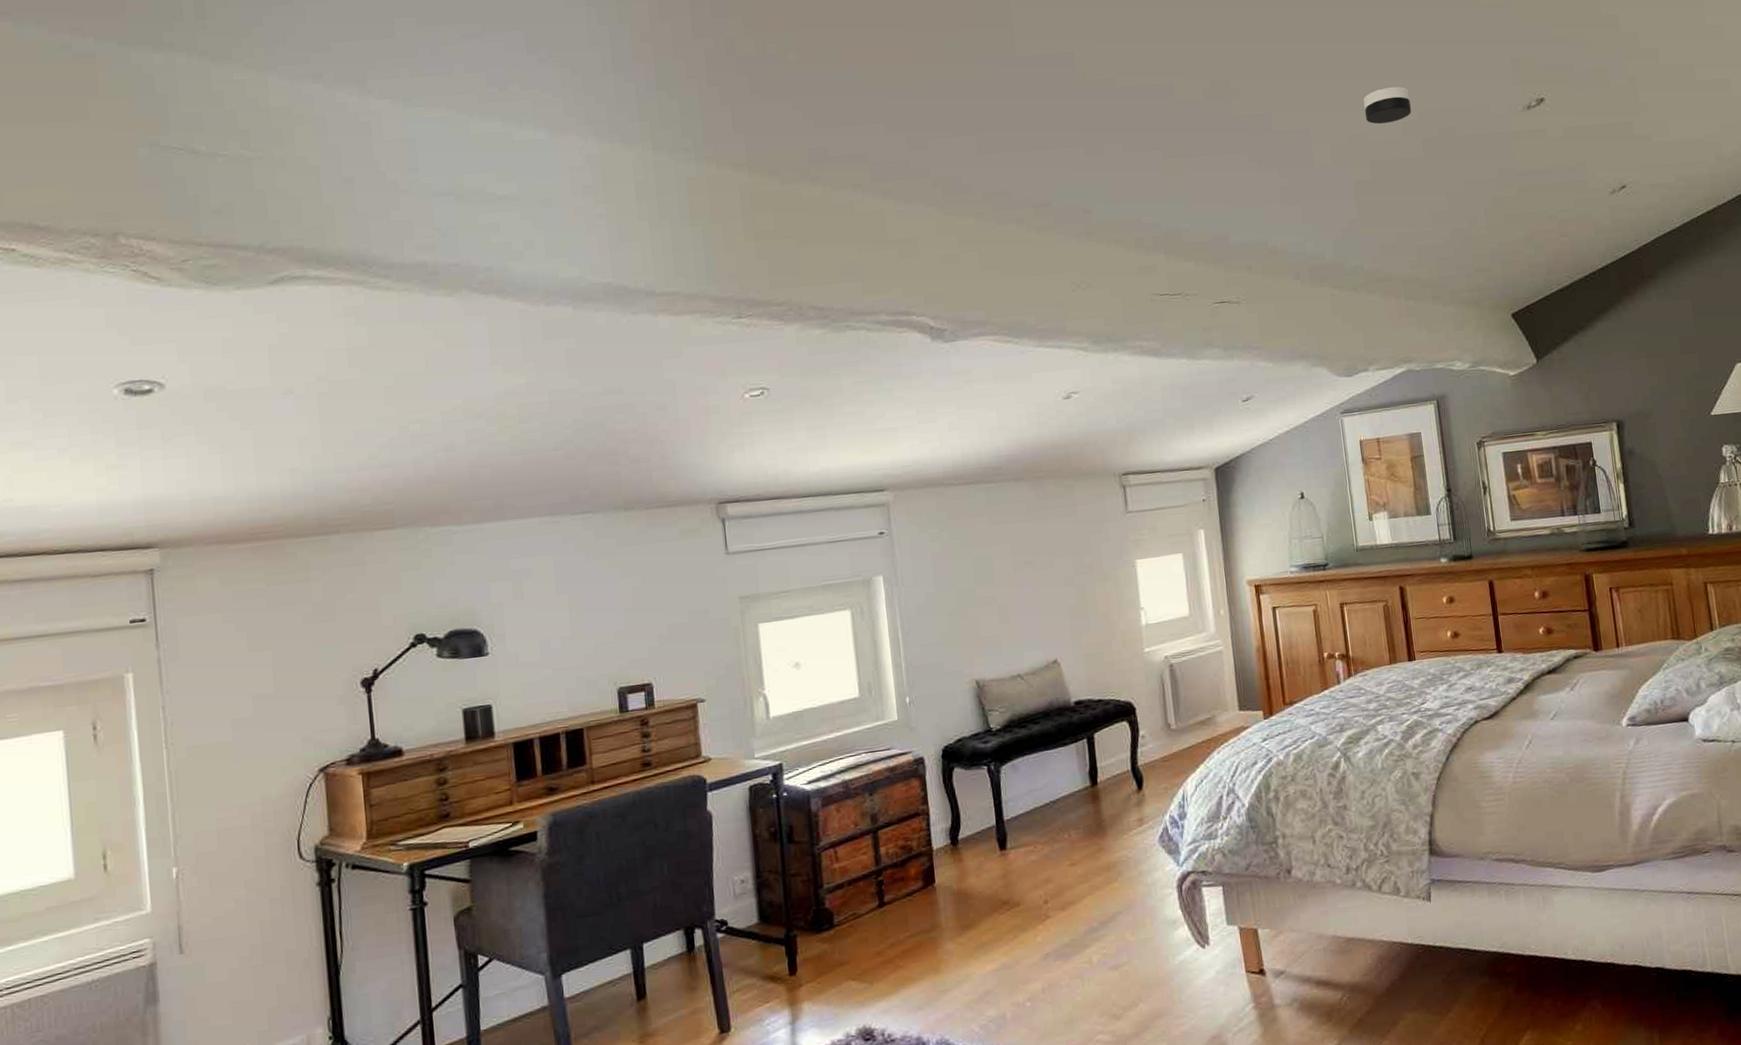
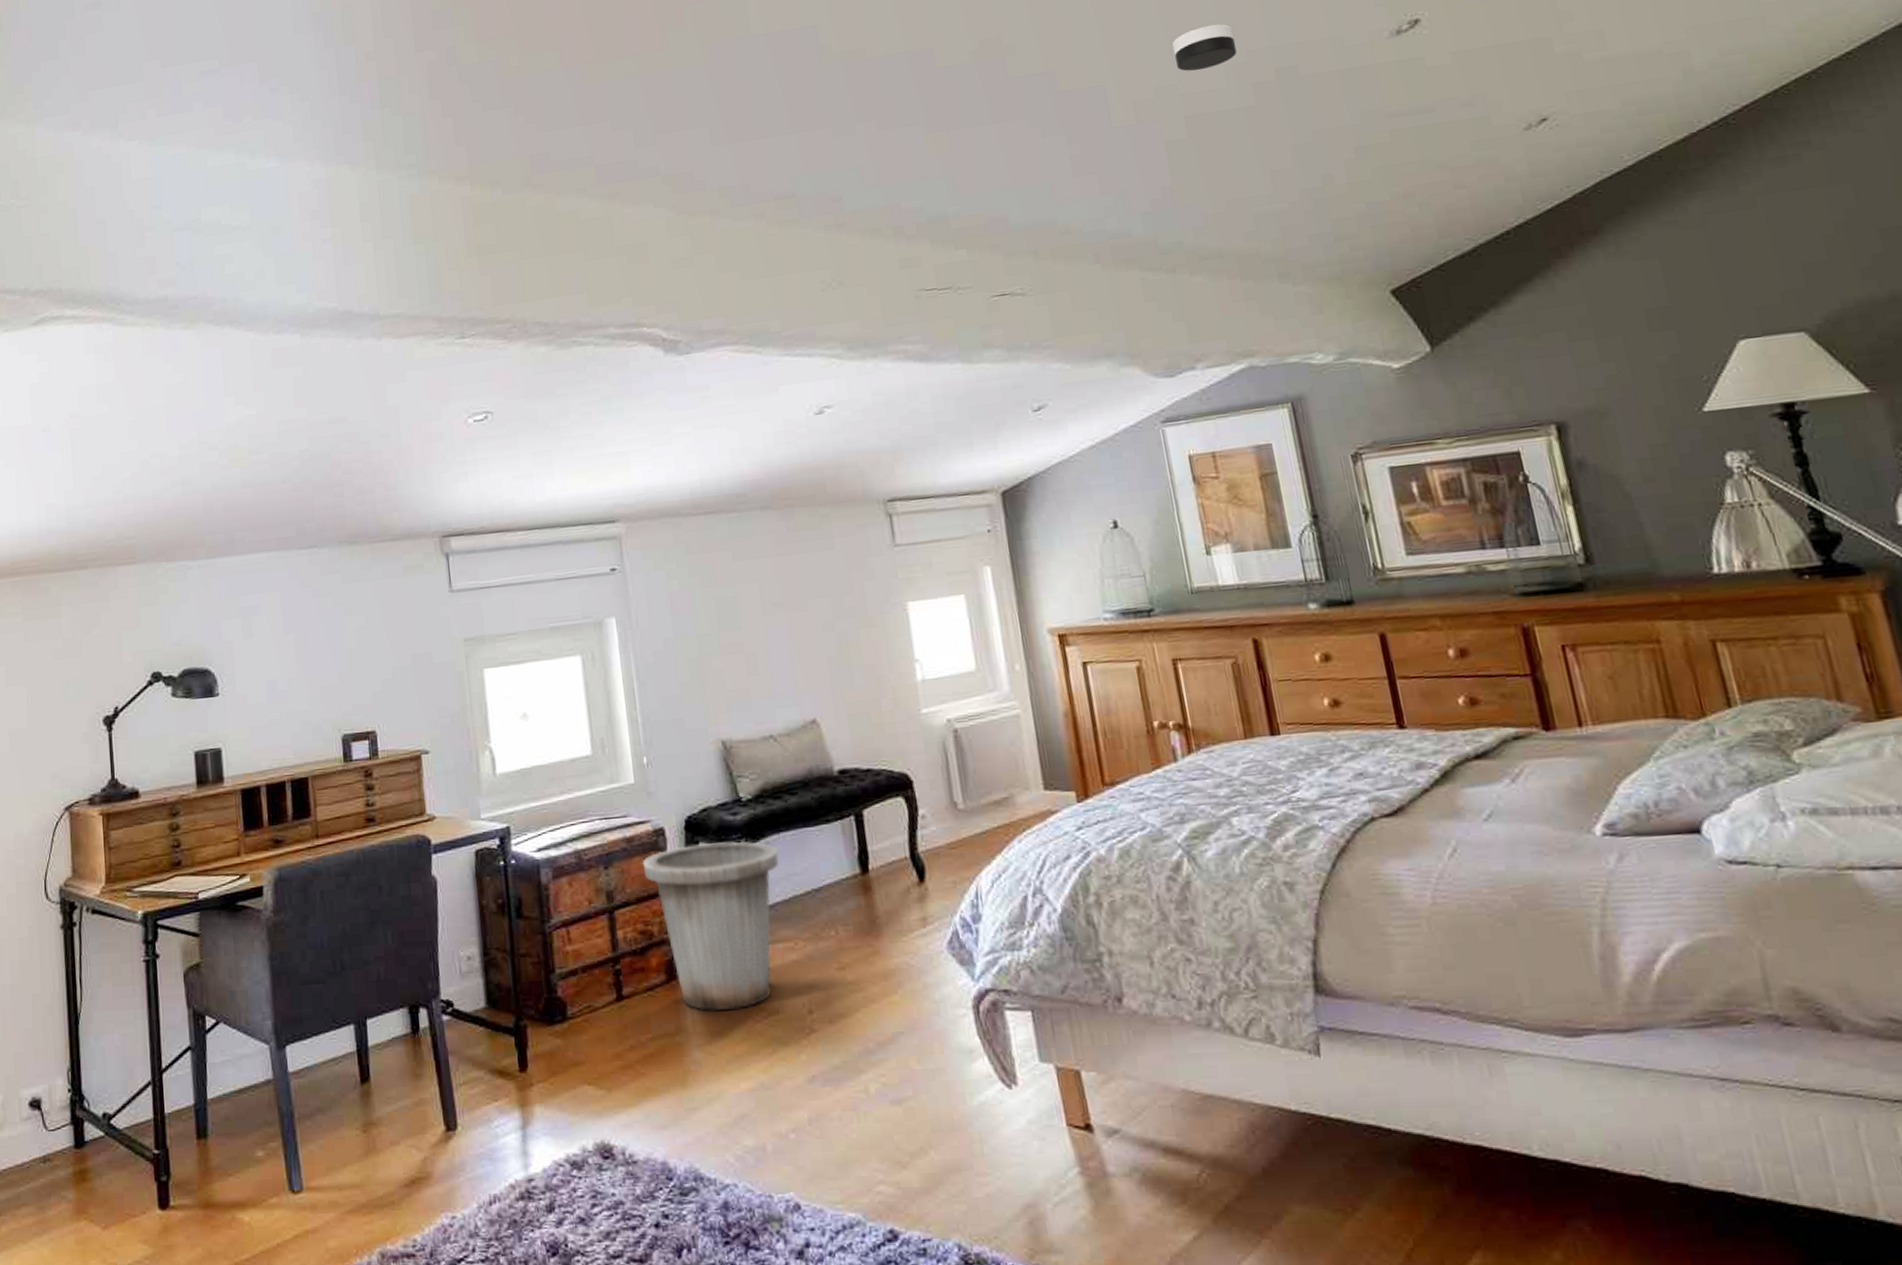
trash can: none [903,764,1023,909] -> present [642,841,779,1011]

